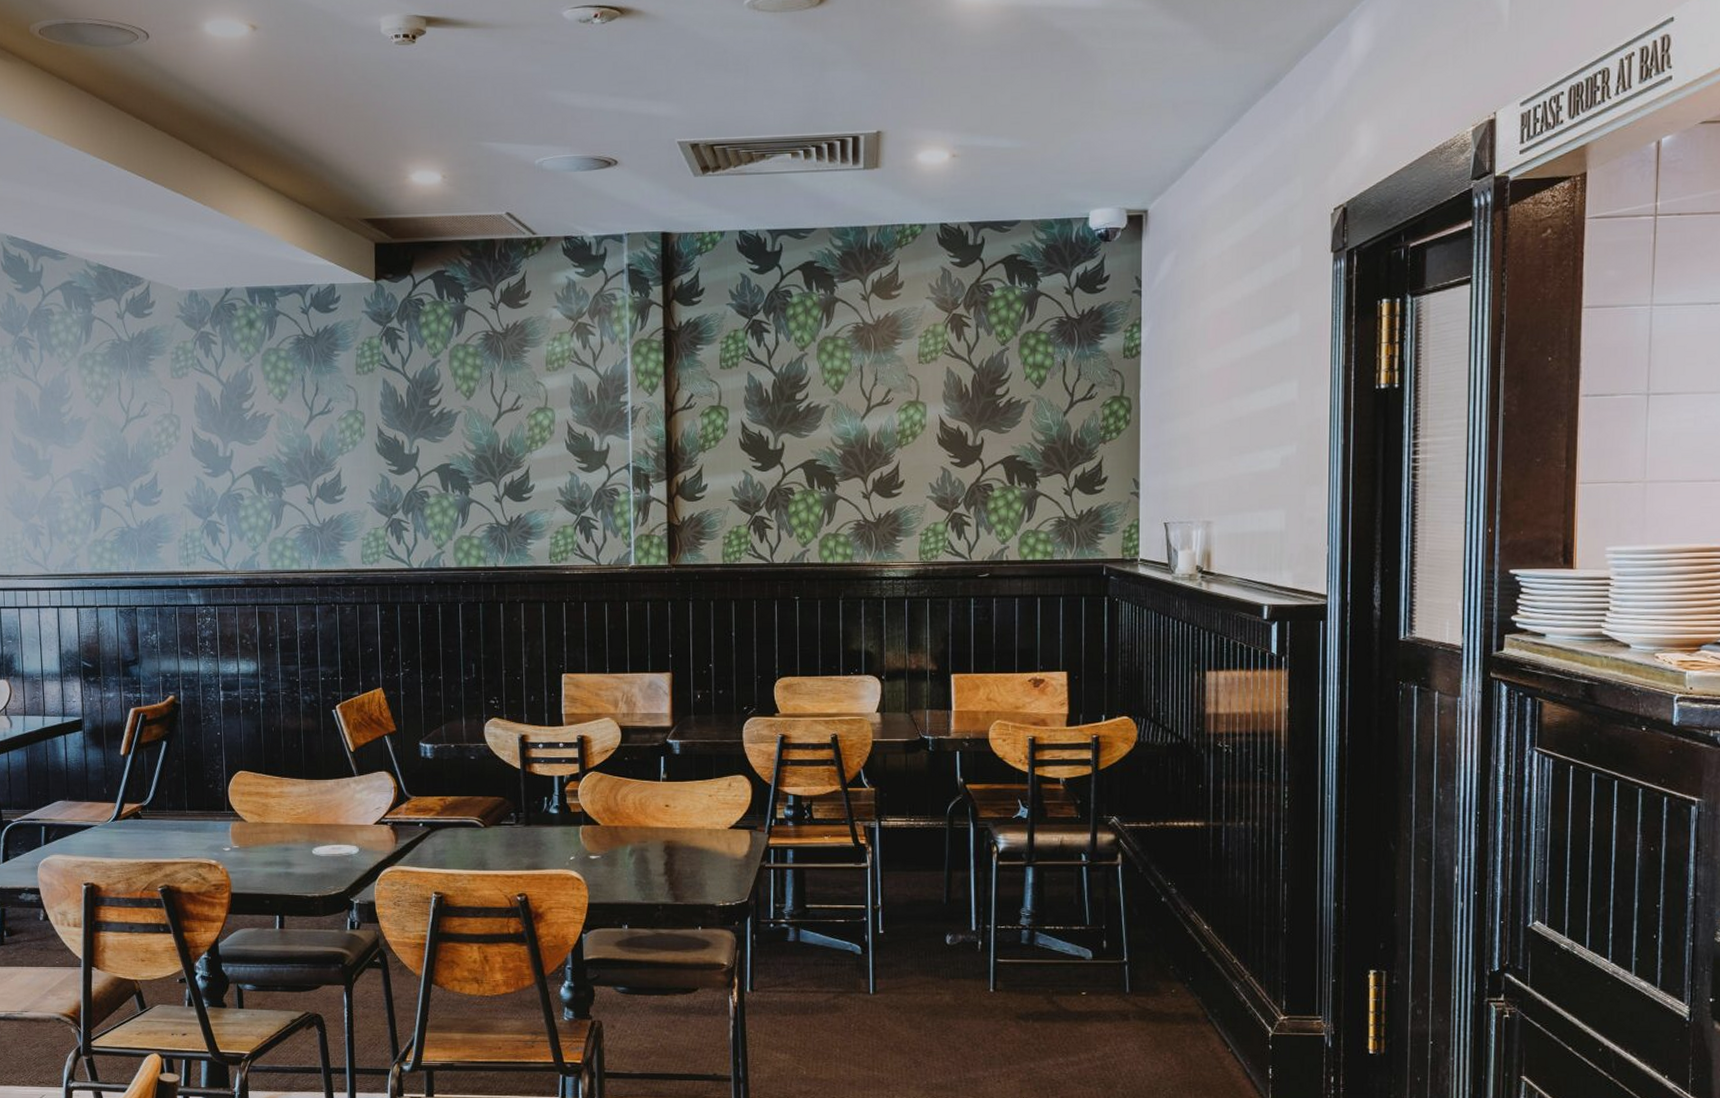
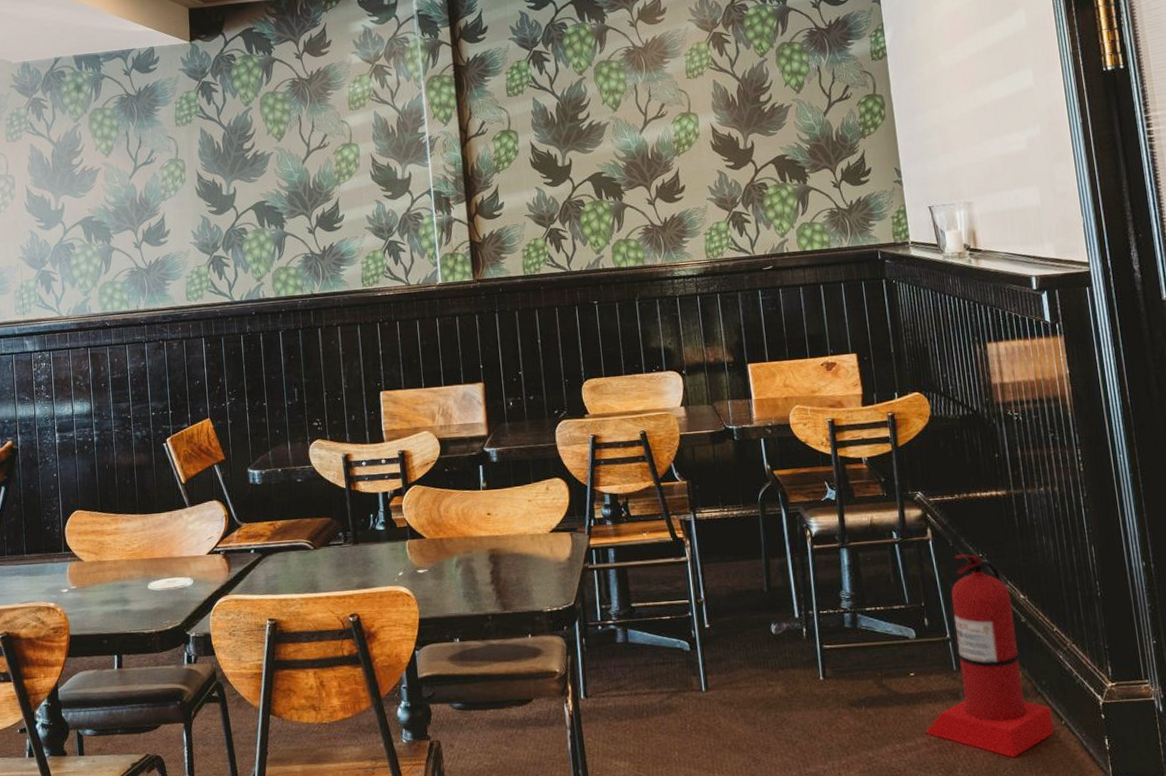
fire extinguisher: none [1089,881,1219,1079] -> present [925,554,1054,758]

